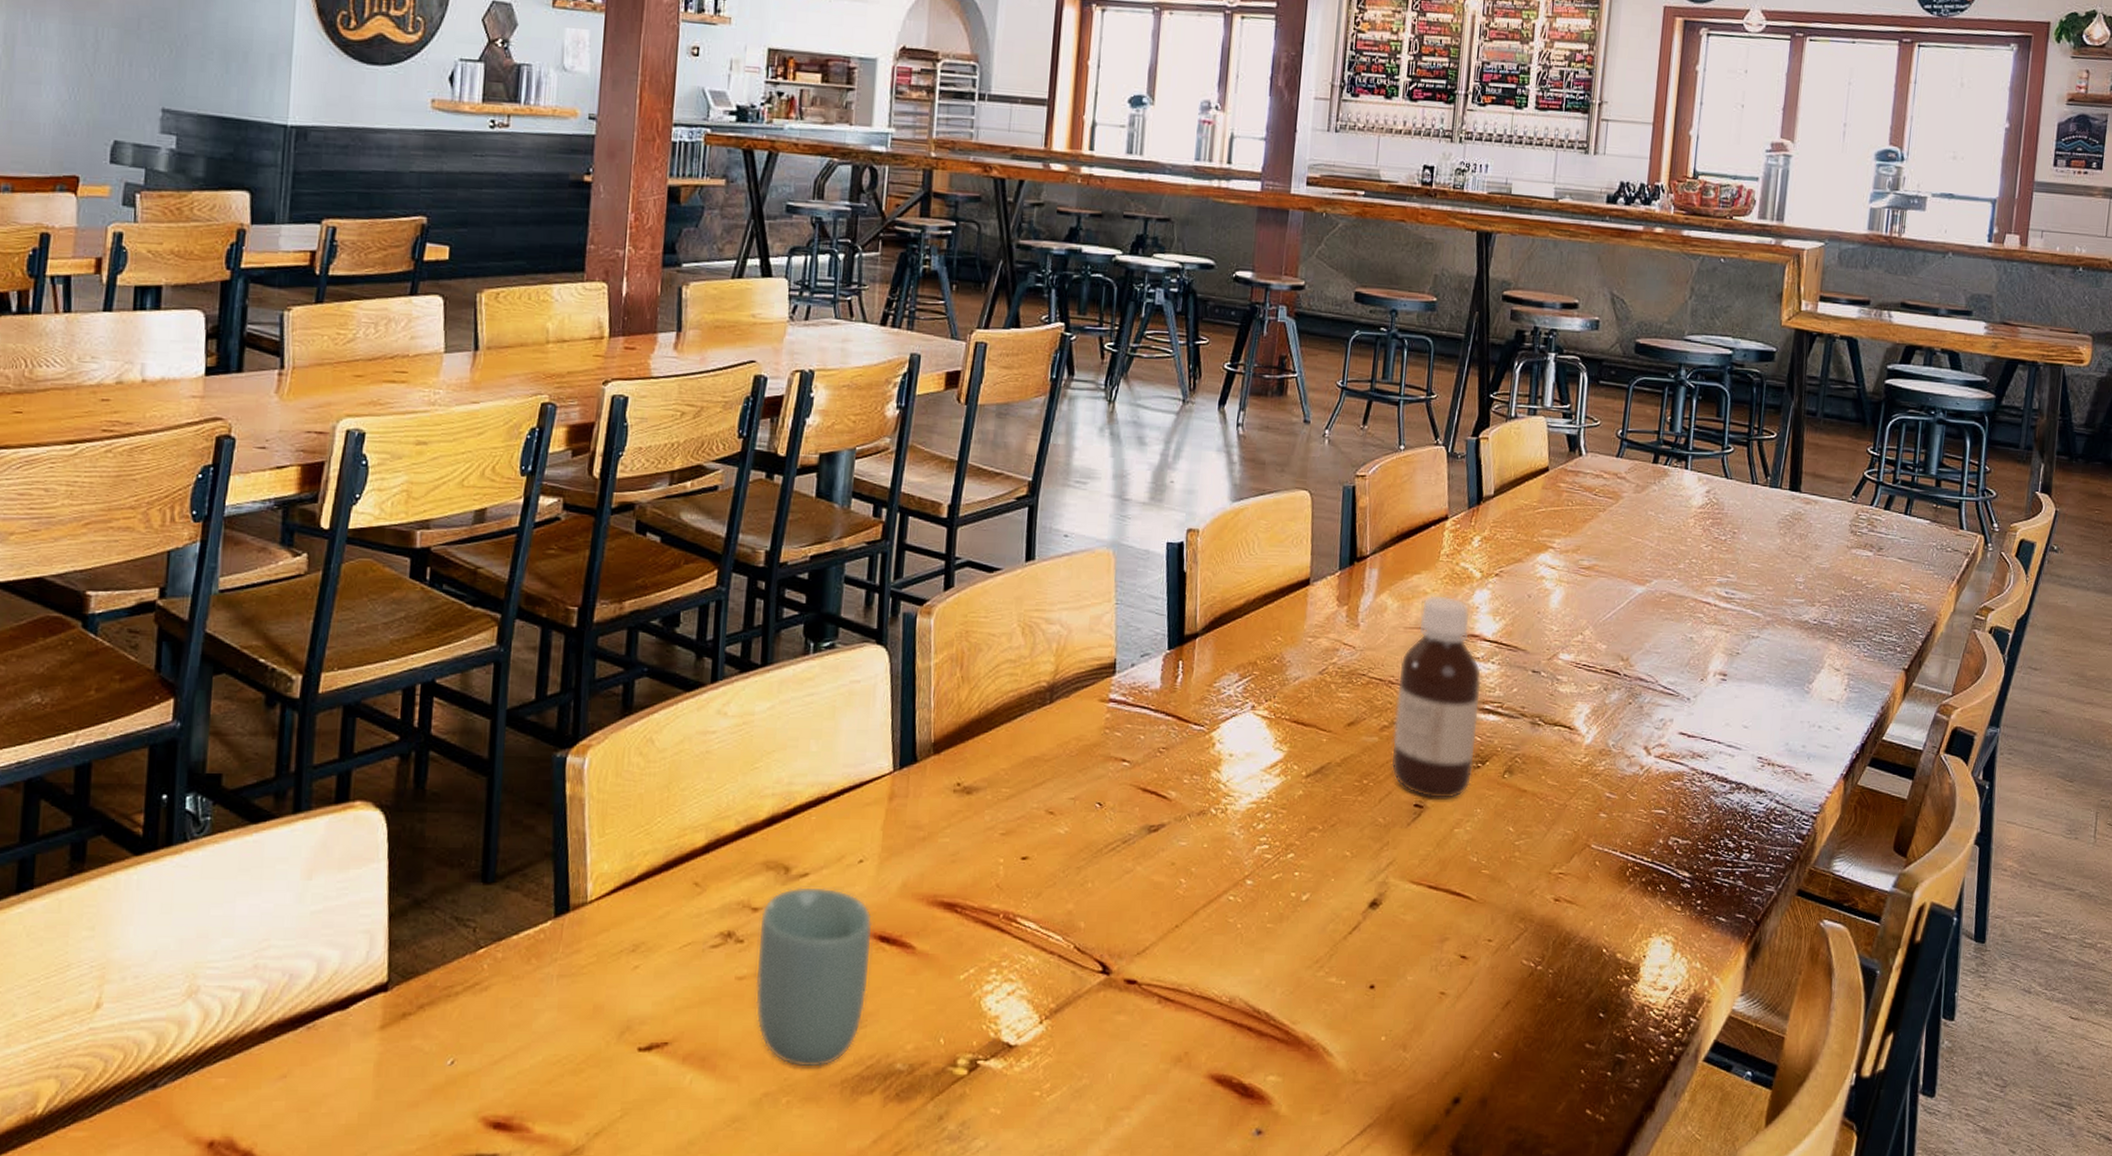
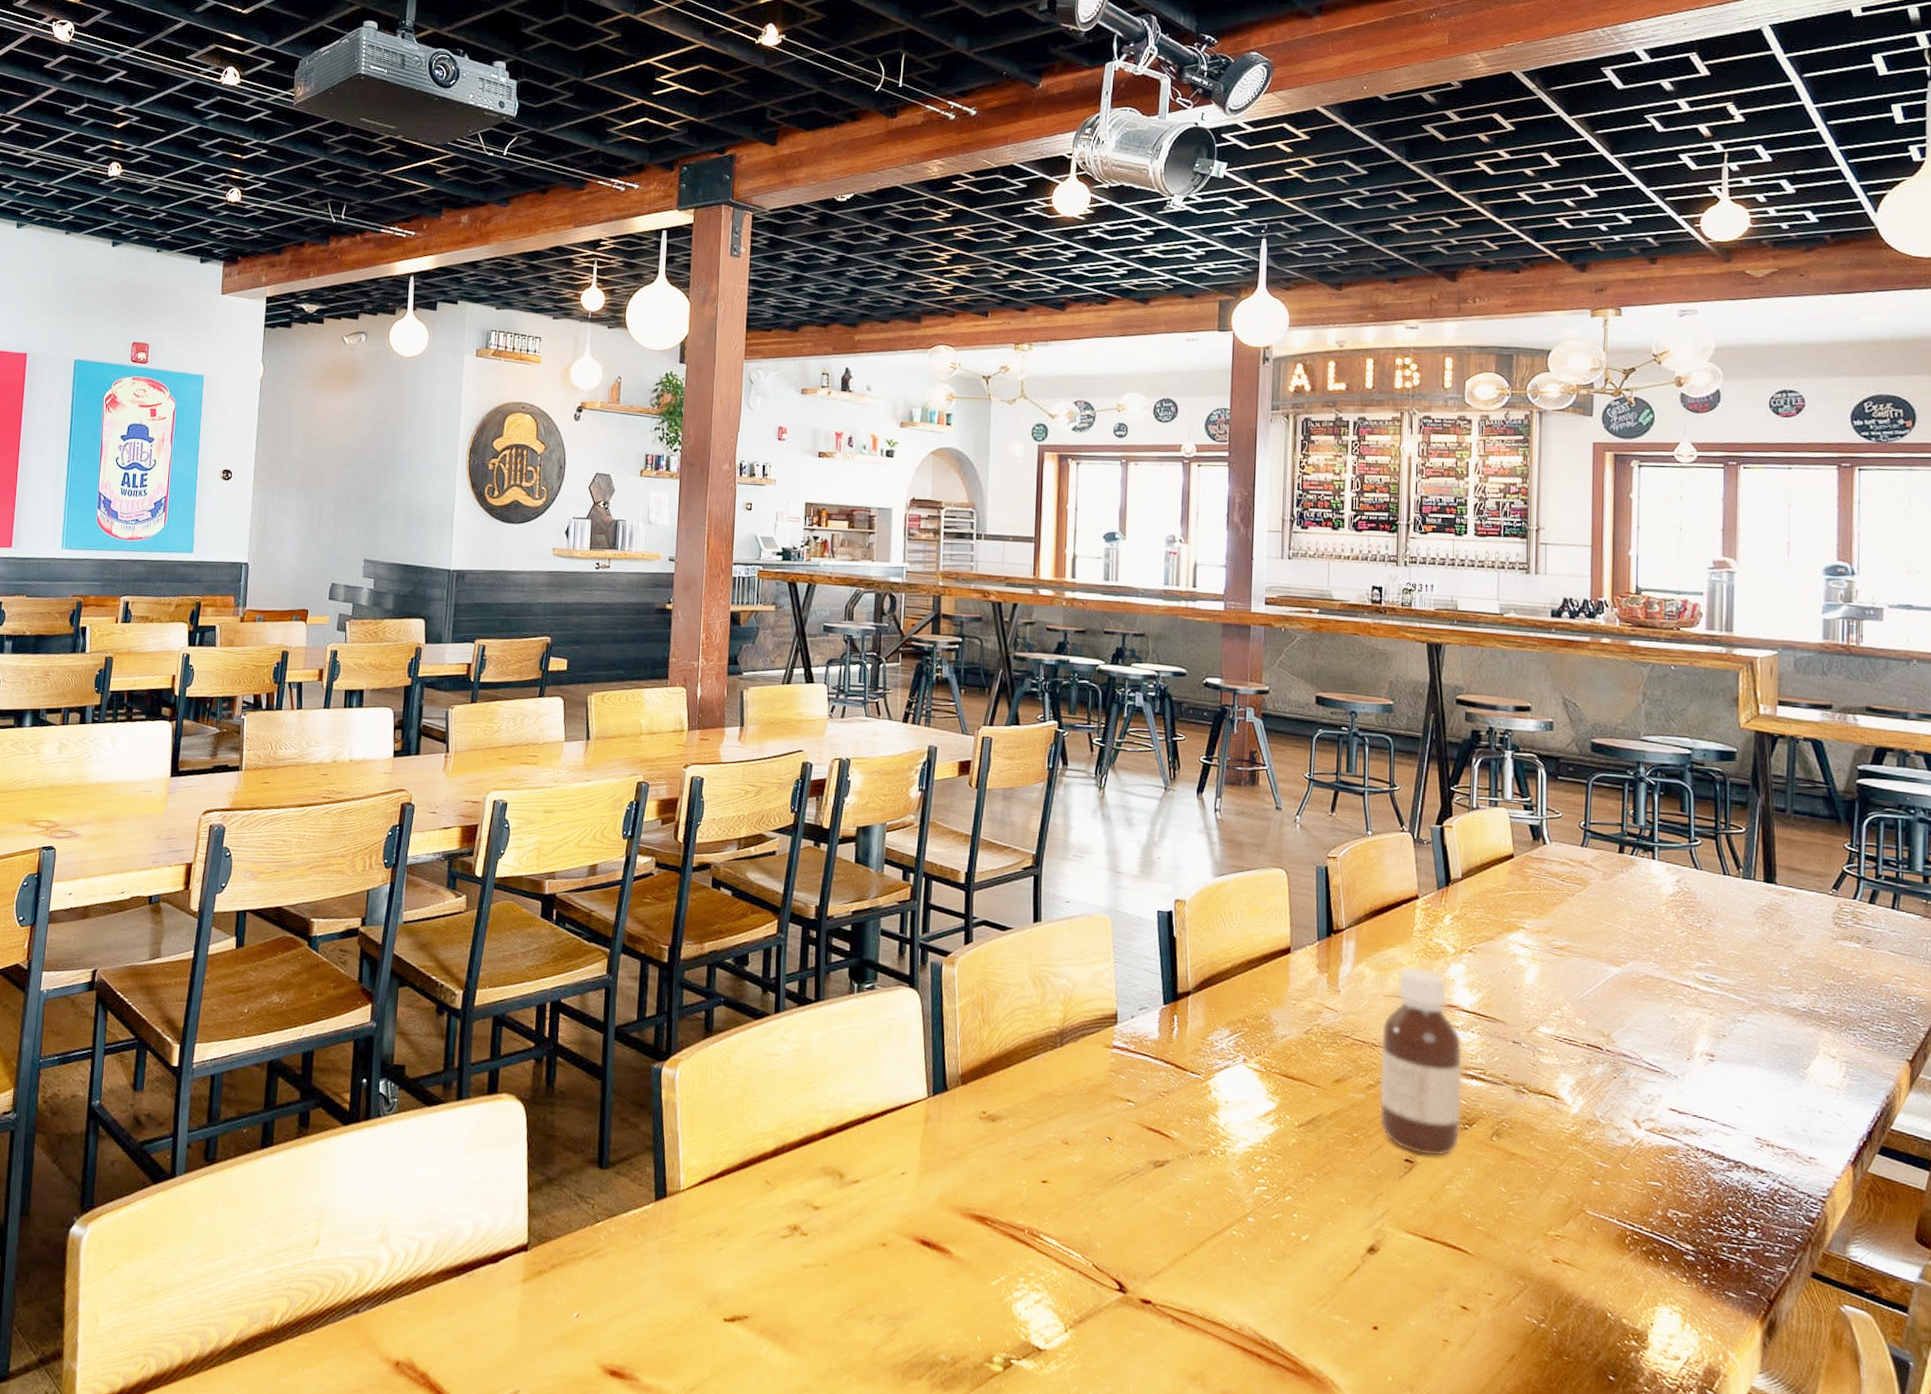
cup: present [755,886,873,1068] -> none [818,1191,916,1352]

